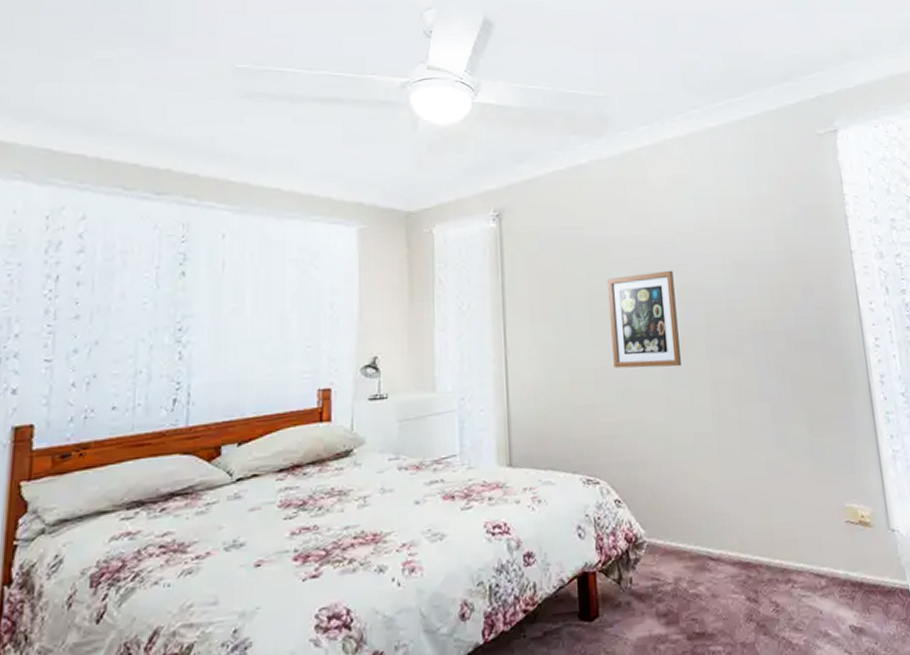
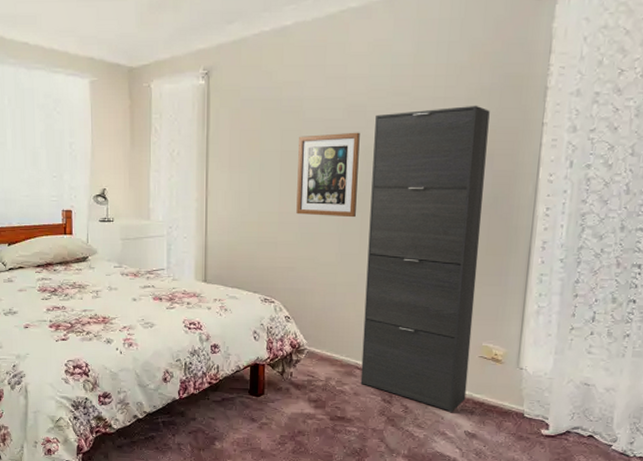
cabinet: none [686,236,842,604] -> present [360,105,490,413]

